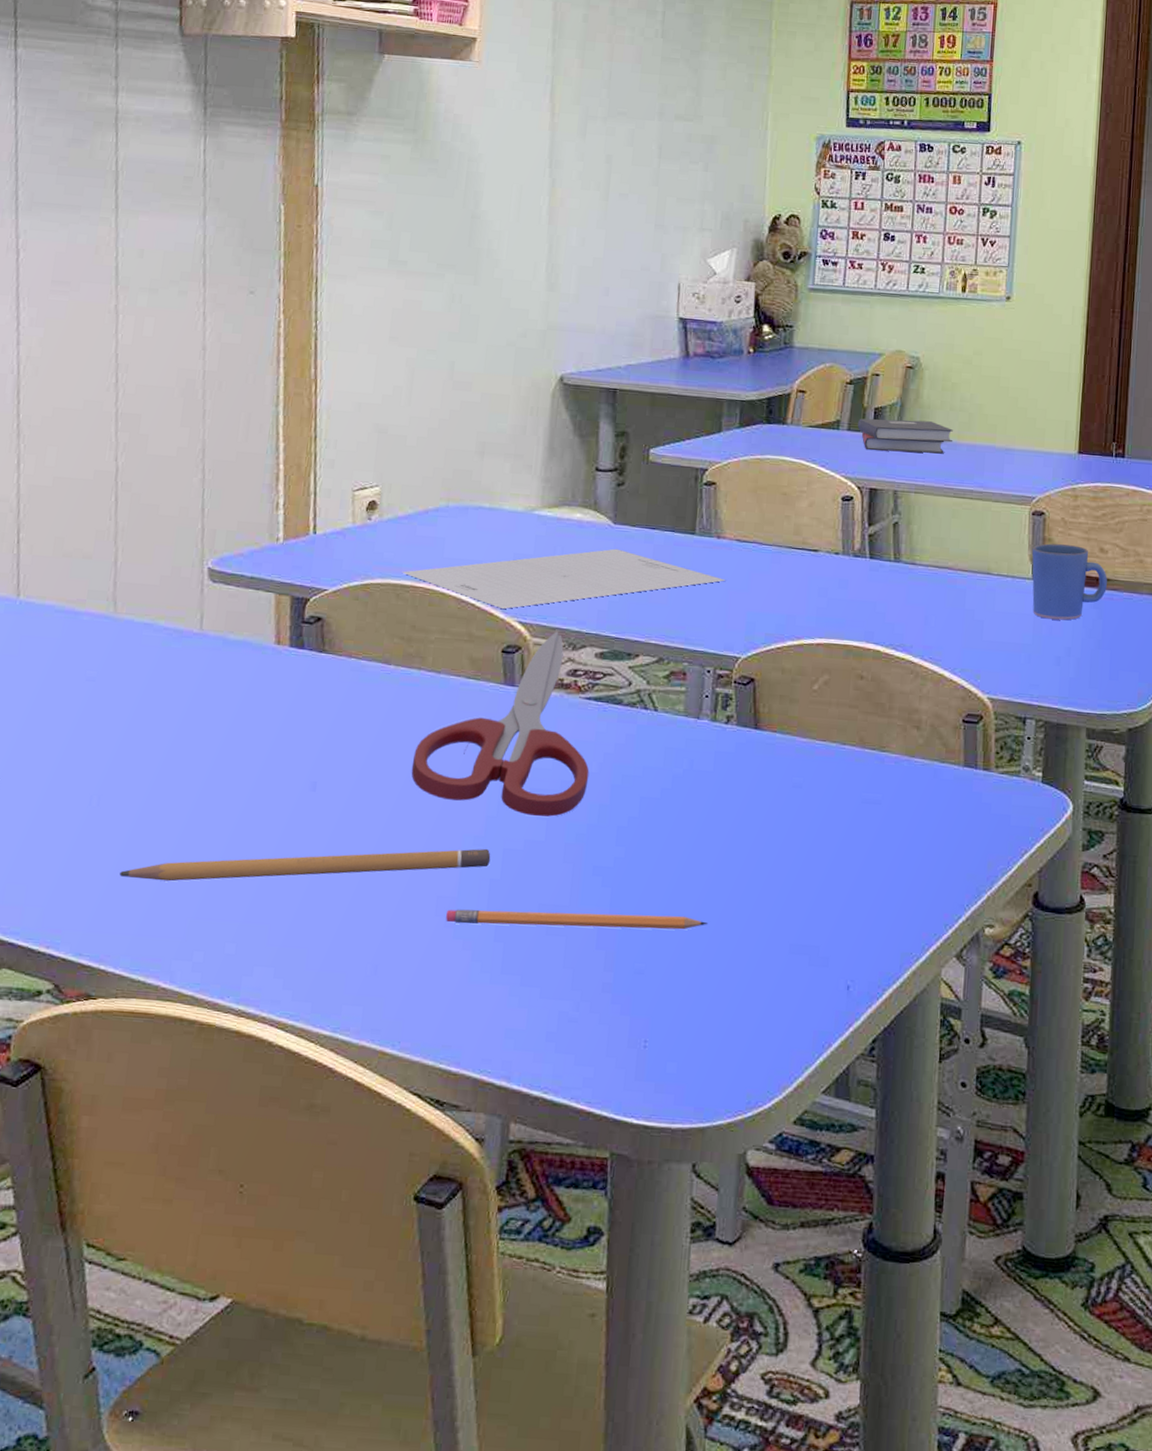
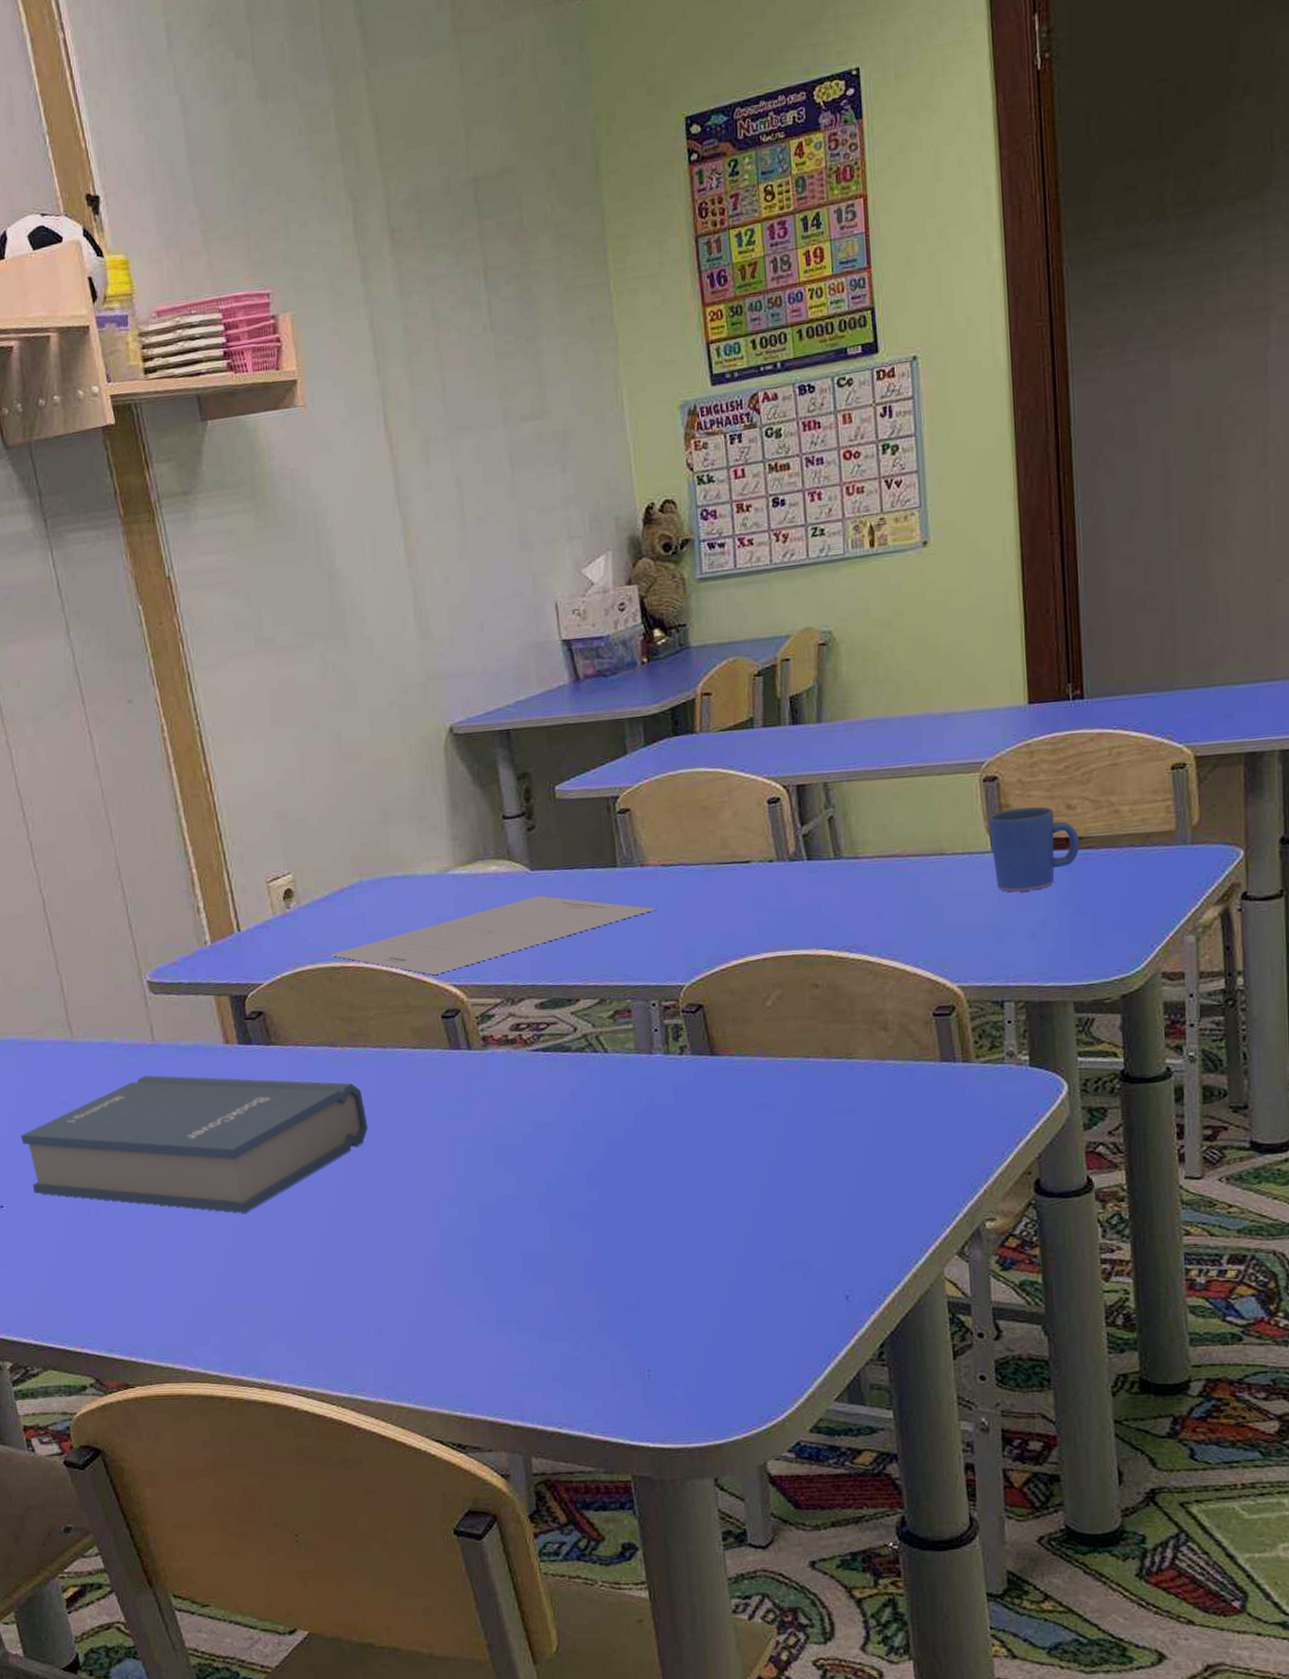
hardback book: none [33,663,408,823] -> present [20,1075,368,1213]
pencil: present [119,848,491,882] -> none [130,1208,468,1278]
scissors: present [411,631,590,817] -> none [375,989,550,1173]
pencil: present [446,909,709,930] -> none [435,1248,694,1283]
hardback book: present [857,418,953,454] -> none [772,699,883,745]

